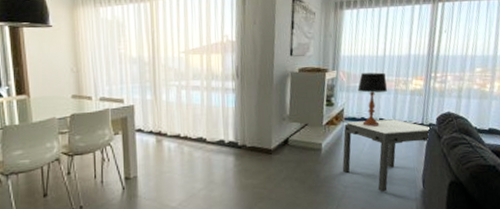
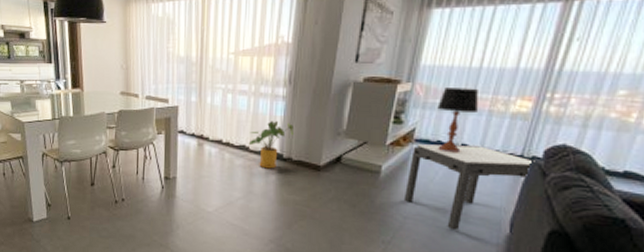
house plant: none [205,112,245,158] -> present [248,121,293,169]

